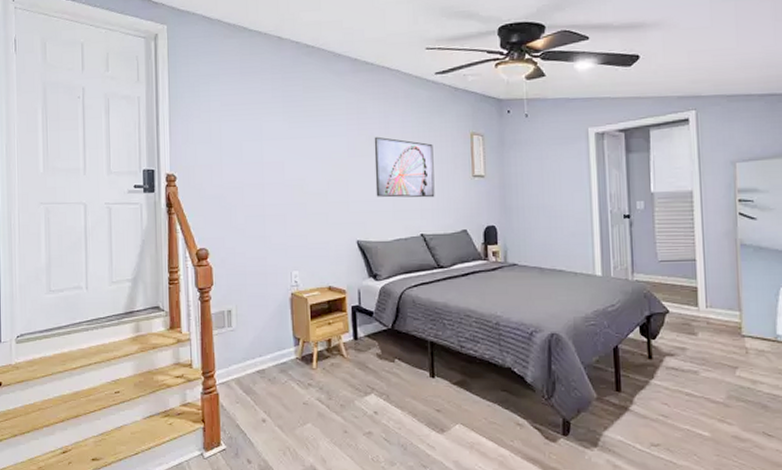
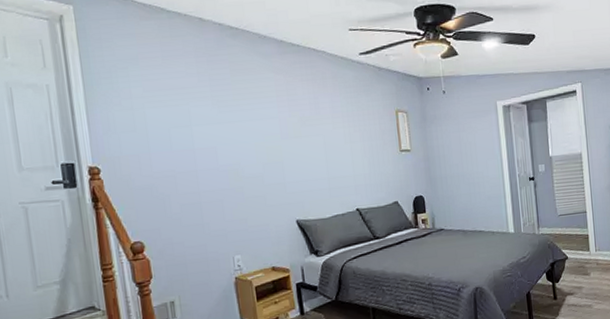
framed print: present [374,136,435,198] -> none [305,117,367,177]

